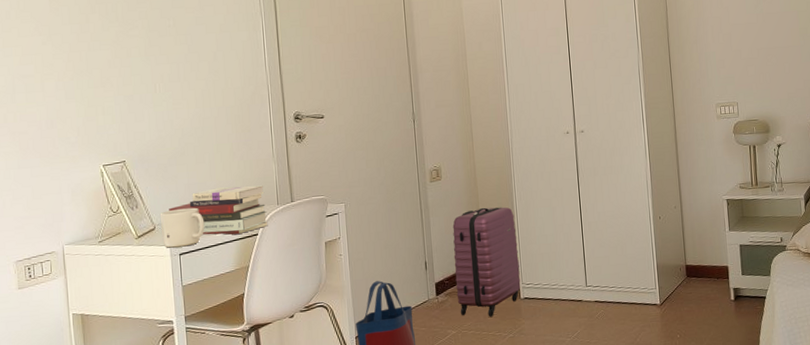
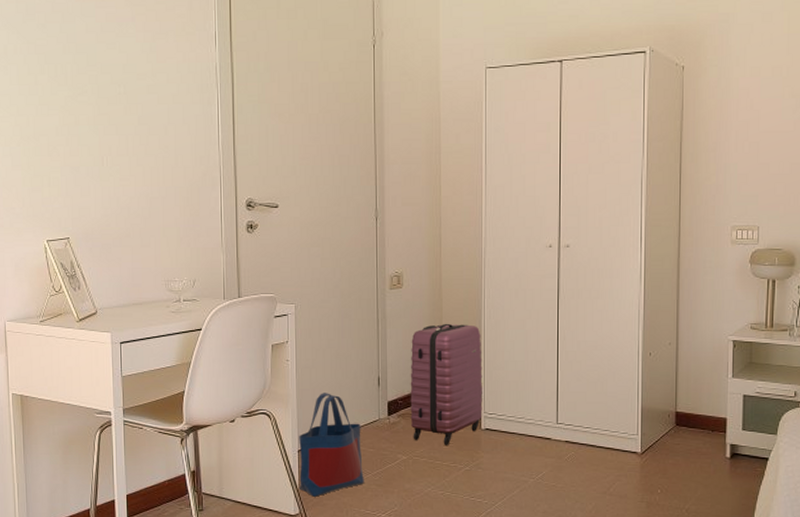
mug: present [159,207,205,248] -> none [102,294,148,335]
books: present [169,185,268,235] -> none [111,275,213,328]

